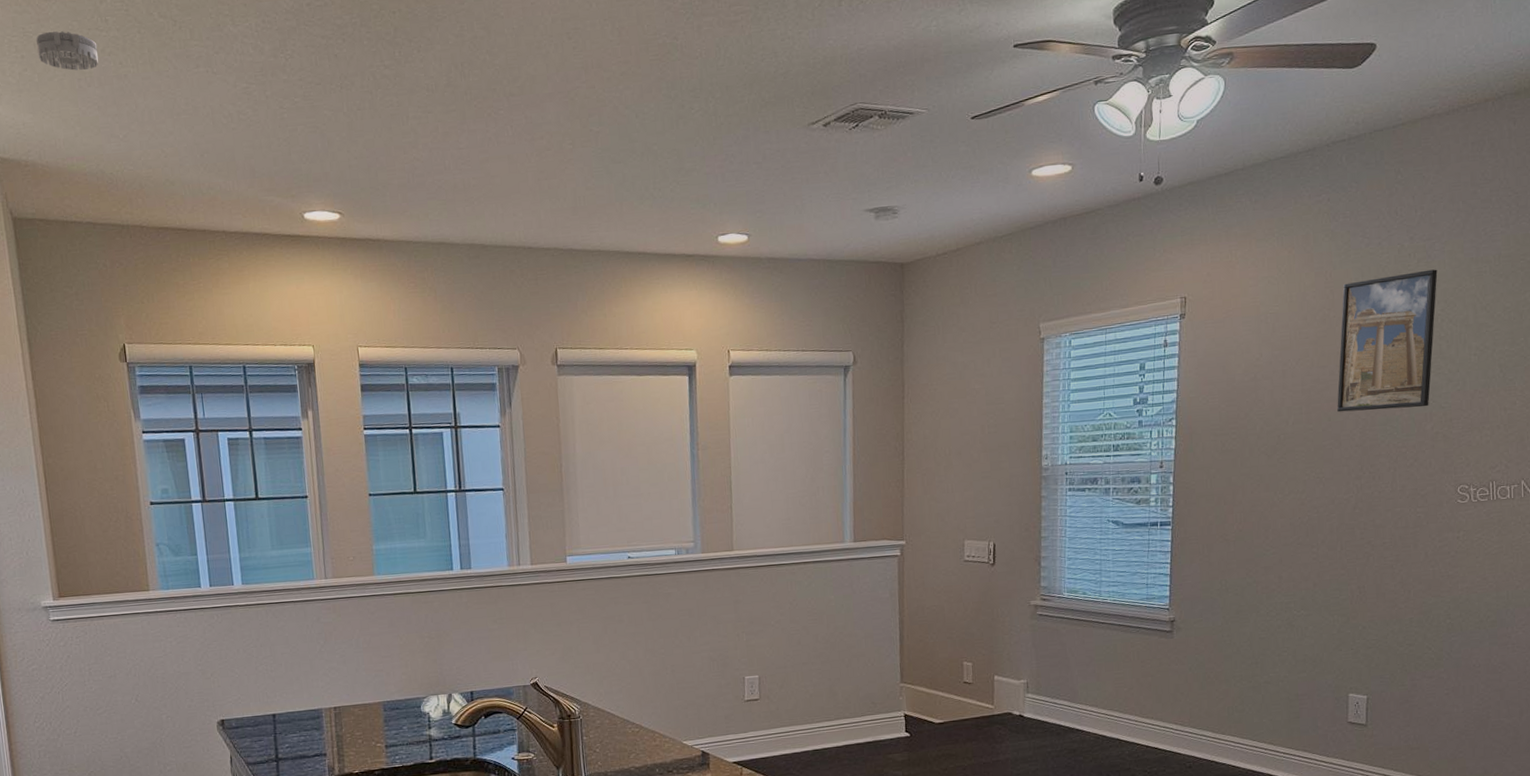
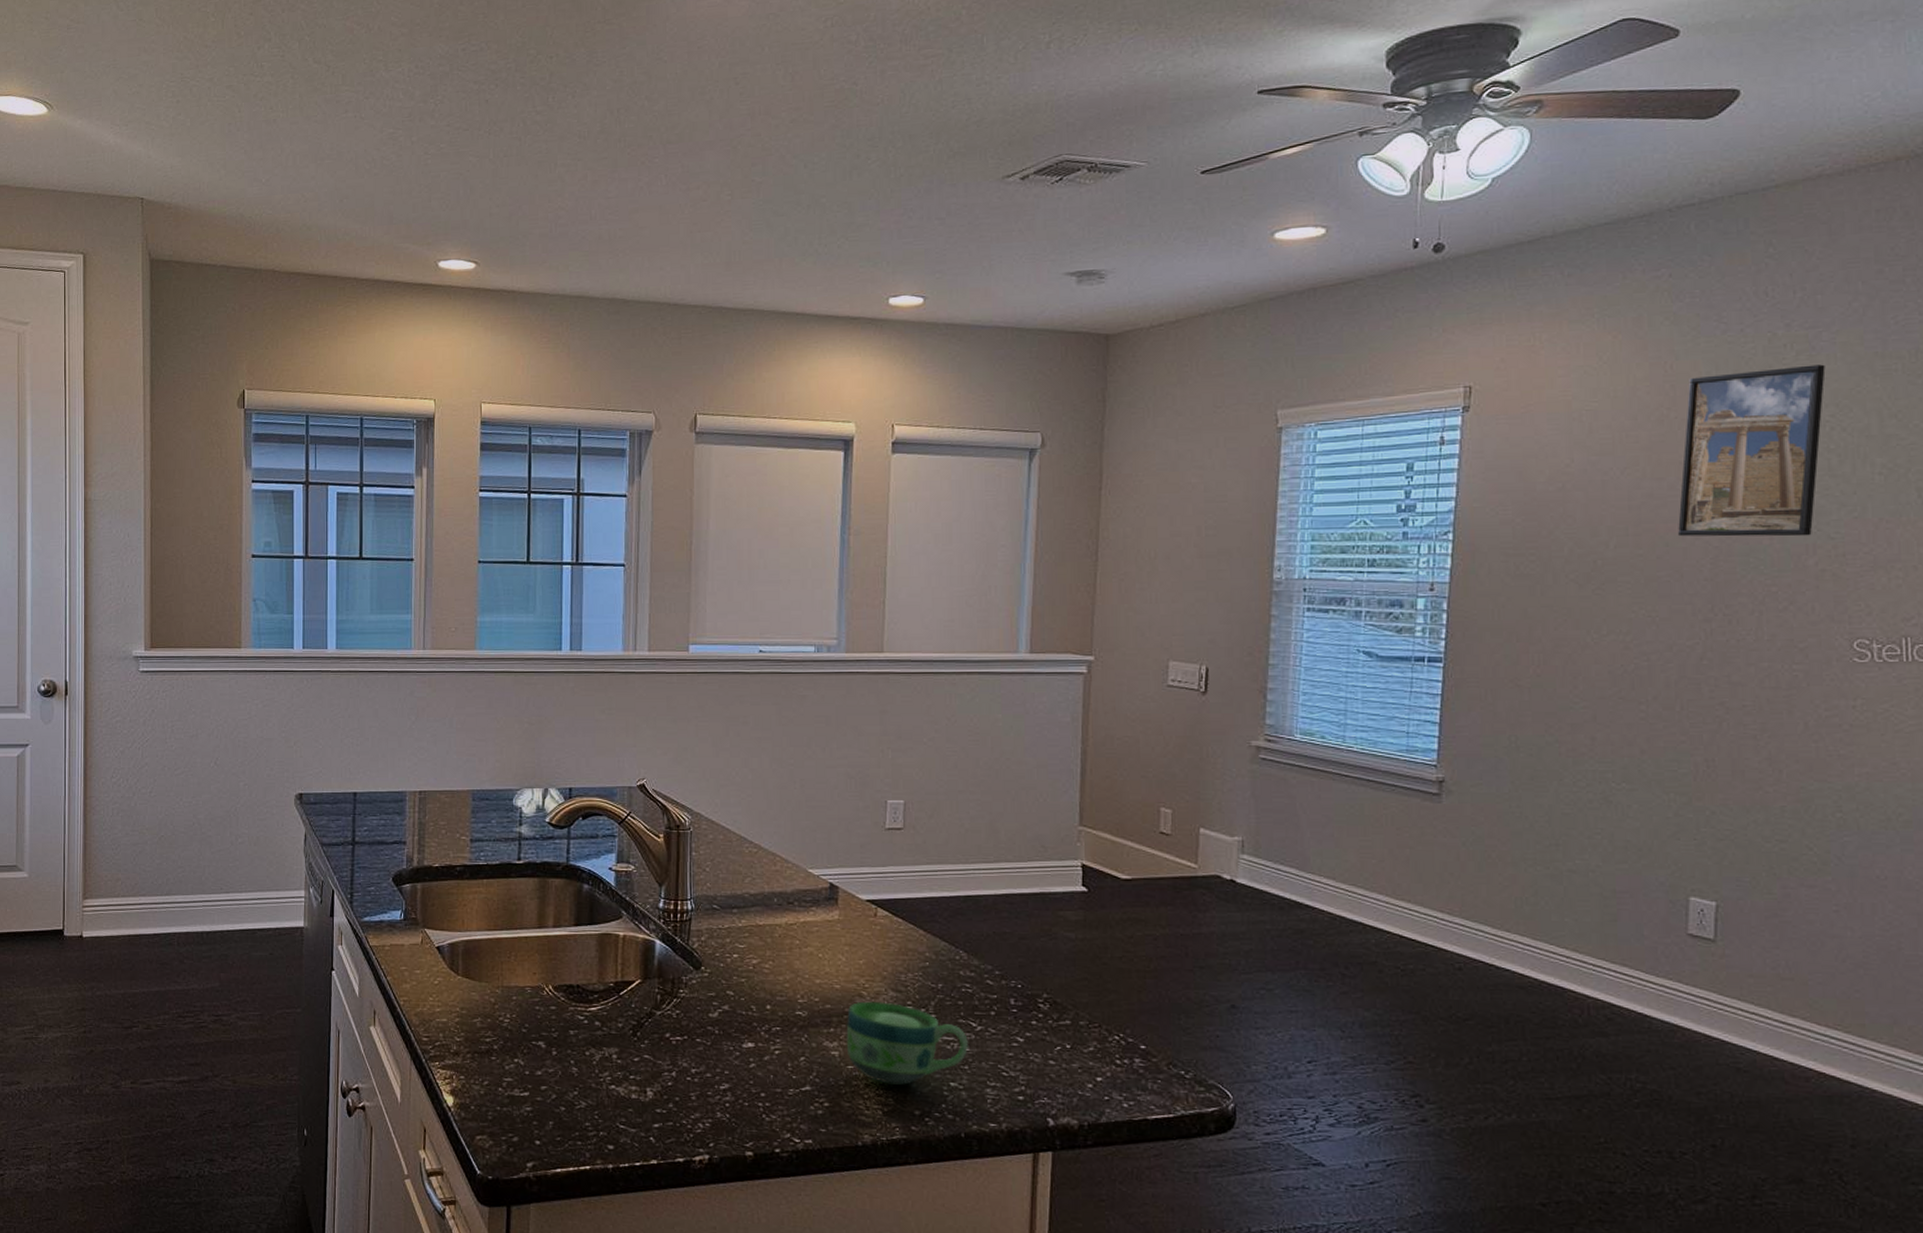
smoke detector: present [35,31,99,71] -> none [192,76,251,116]

